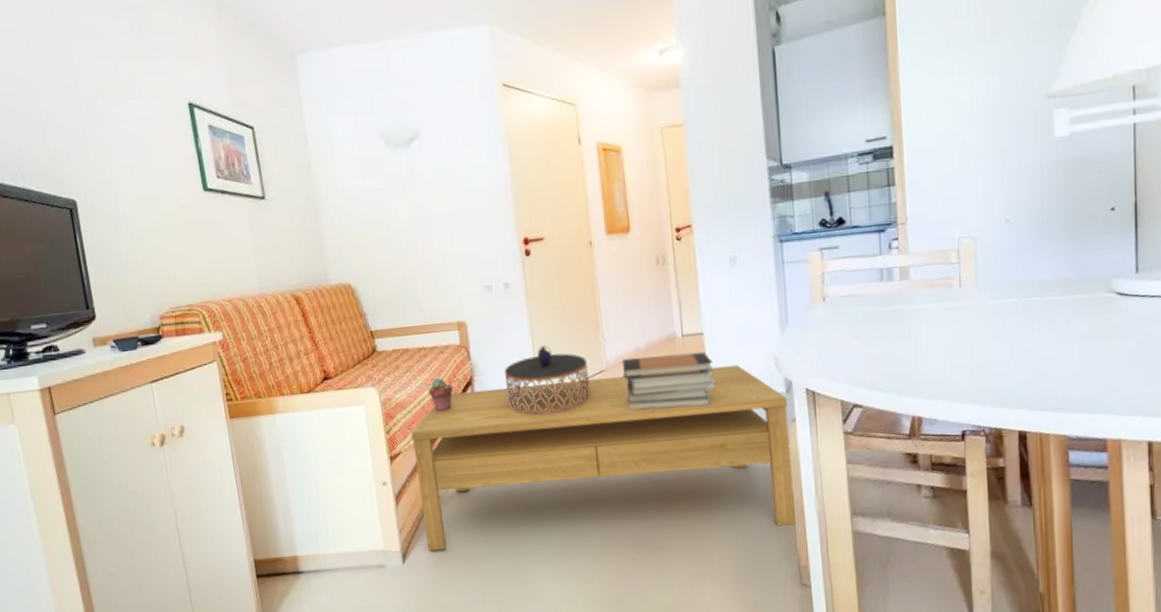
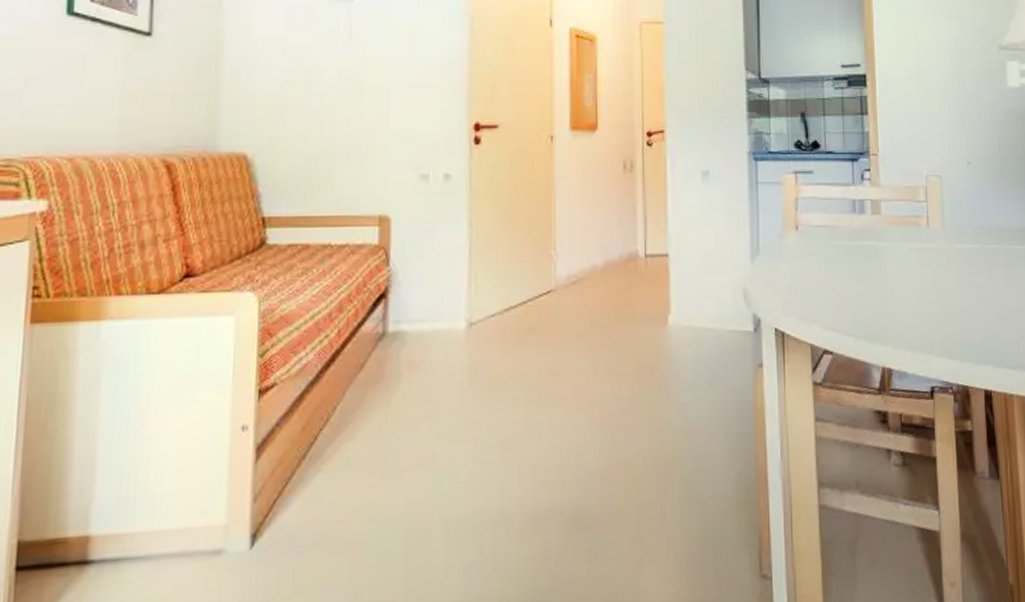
coffee table: present [411,364,797,551] -> none [291,294,759,529]
potted succulent: present [428,378,454,412] -> none [327,286,361,331]
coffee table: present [505,345,591,416] -> none [430,254,534,345]
book stack: present [622,351,716,410] -> none [573,276,679,343]

